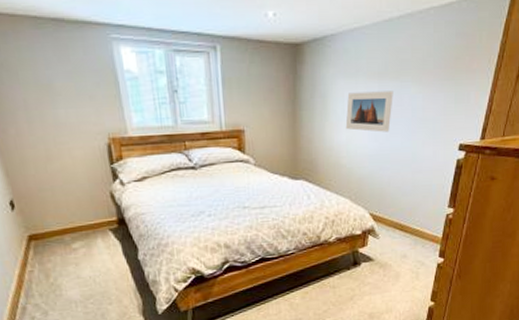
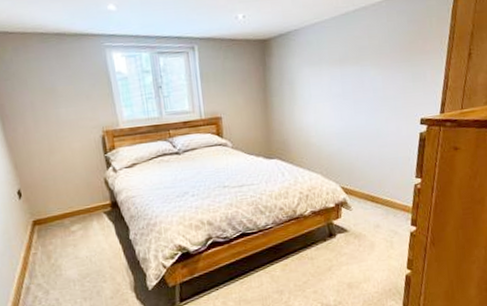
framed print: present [345,91,393,132] -> none [312,74,355,112]

